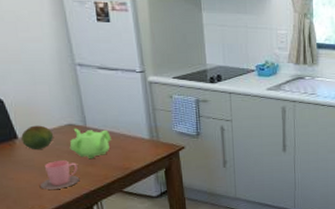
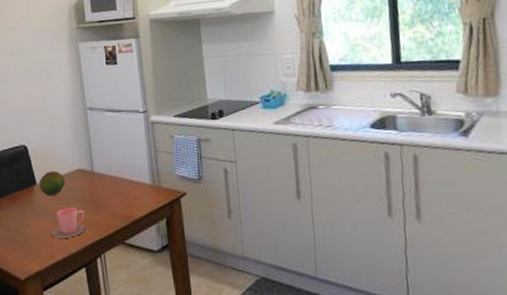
teapot: present [69,128,111,160] -> none [78,173,115,207]

